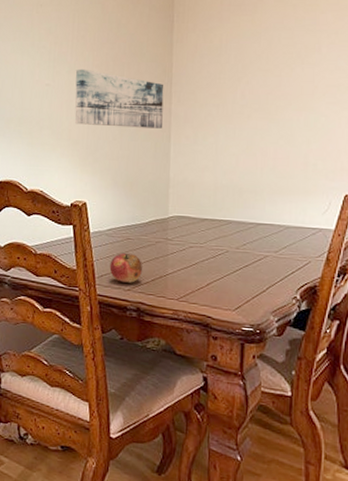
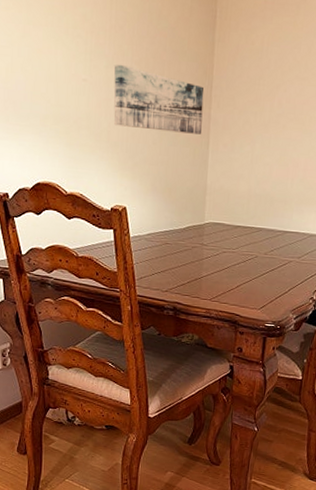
fruit: present [109,253,142,283] -> none [148,257,179,285]

